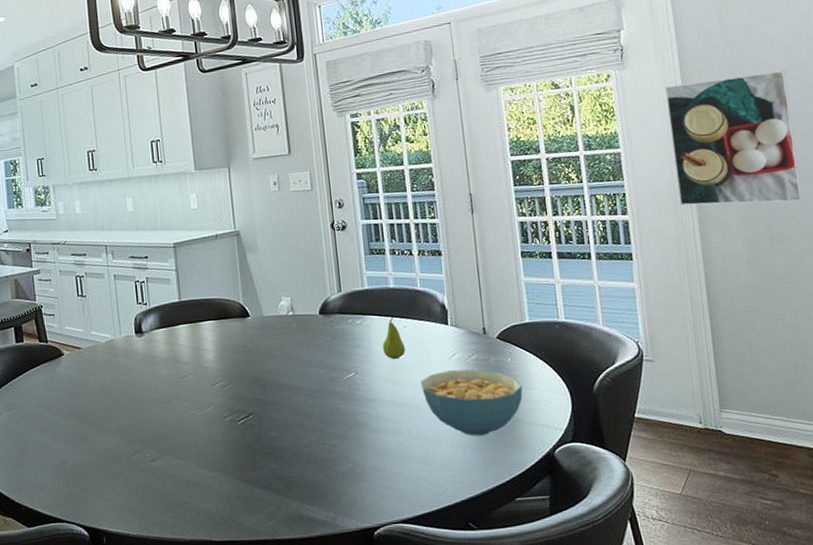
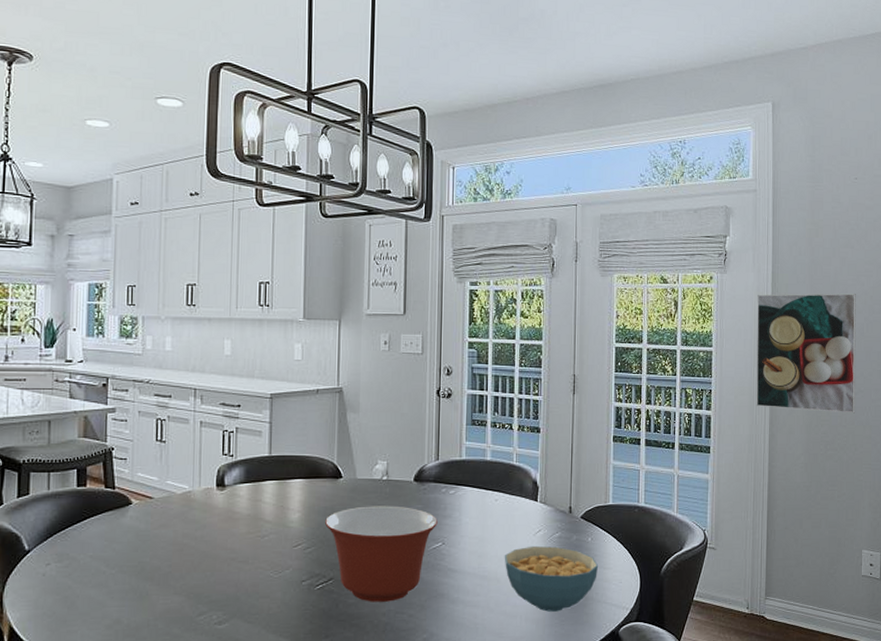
mixing bowl: none [239,339,348,435] -> present [325,506,438,602]
fruit: present [383,317,405,360] -> none [472,489,494,532]

